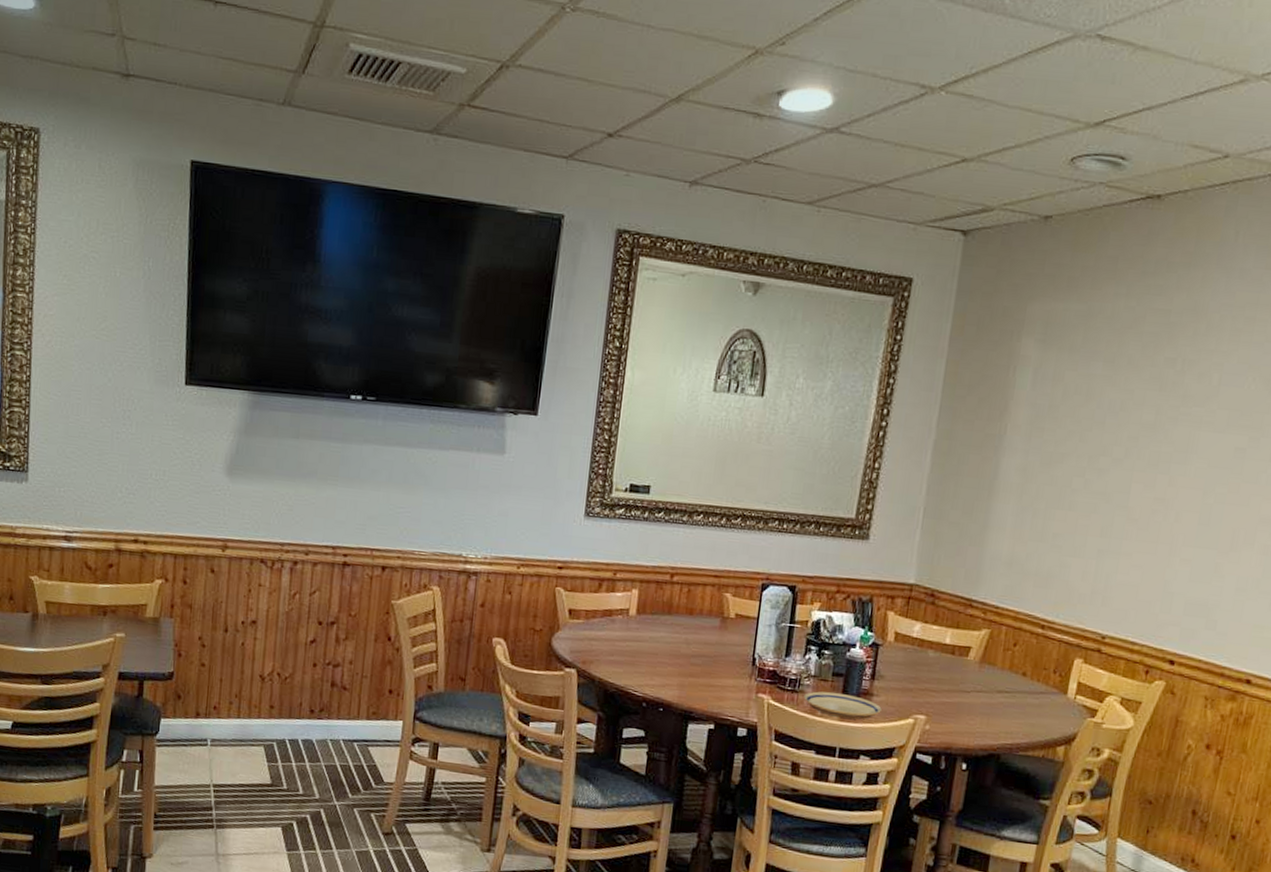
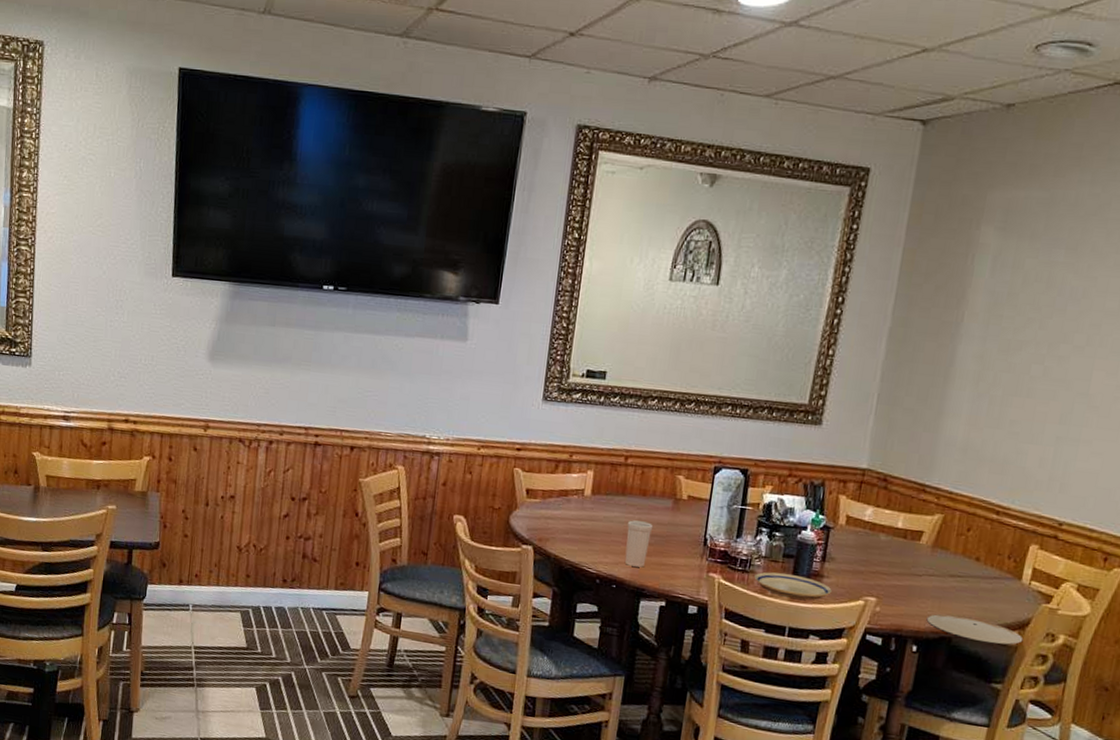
cup: none [671,640,701,689] -> present [624,520,654,567]
plate: none [975,730,1070,760] -> present [926,614,1023,645]

